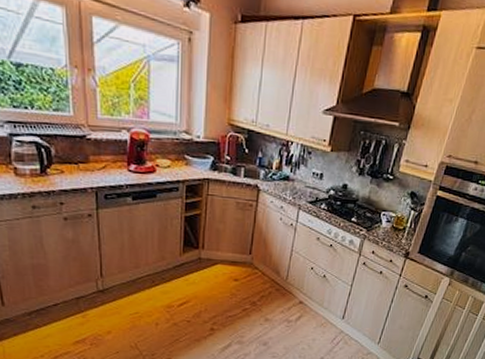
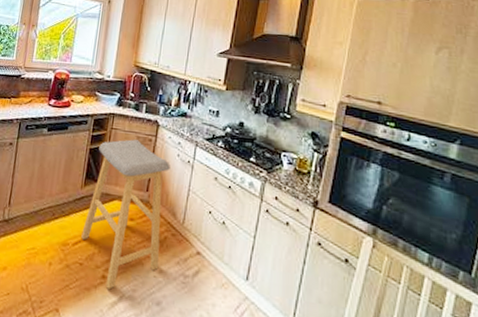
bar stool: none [186,205,273,338] -> present [81,139,170,290]

